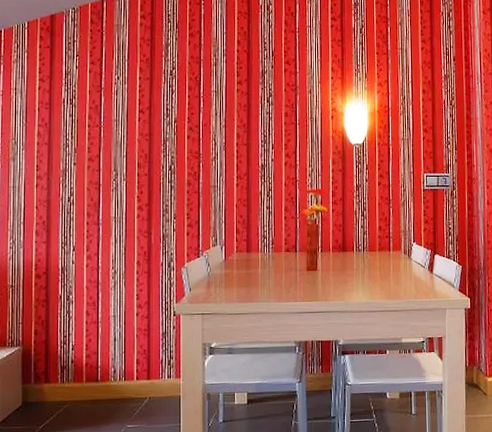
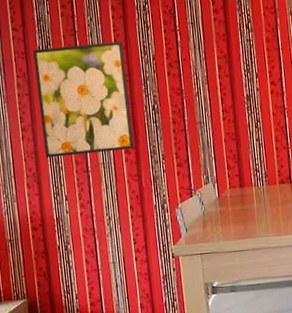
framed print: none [57,101,147,207] -> present [33,41,134,157]

